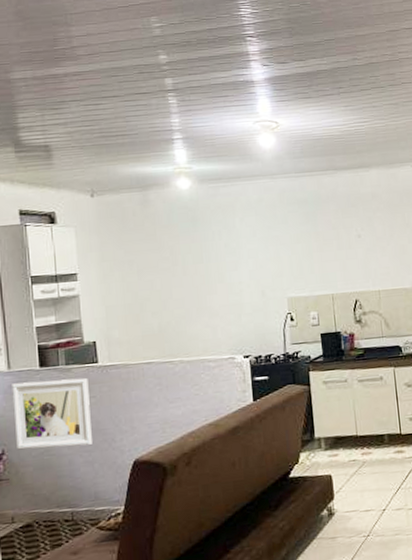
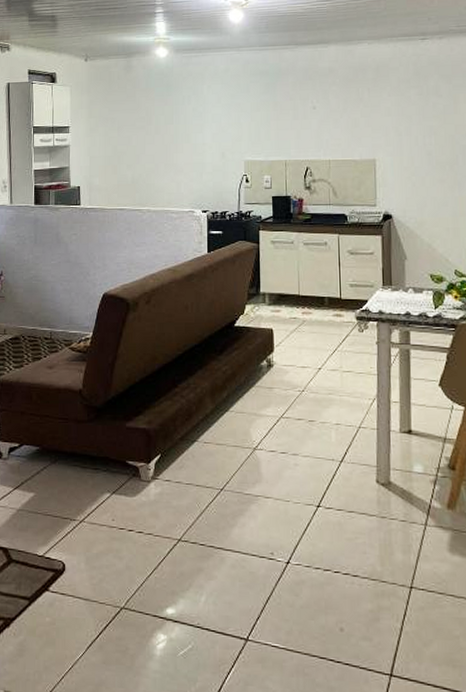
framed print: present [12,378,92,450] -> none [12,216,72,275]

